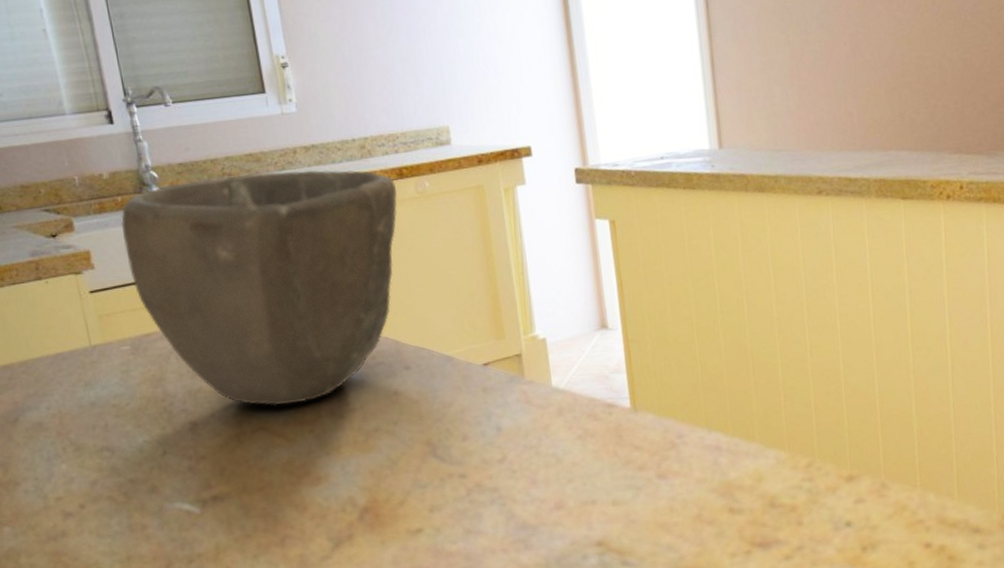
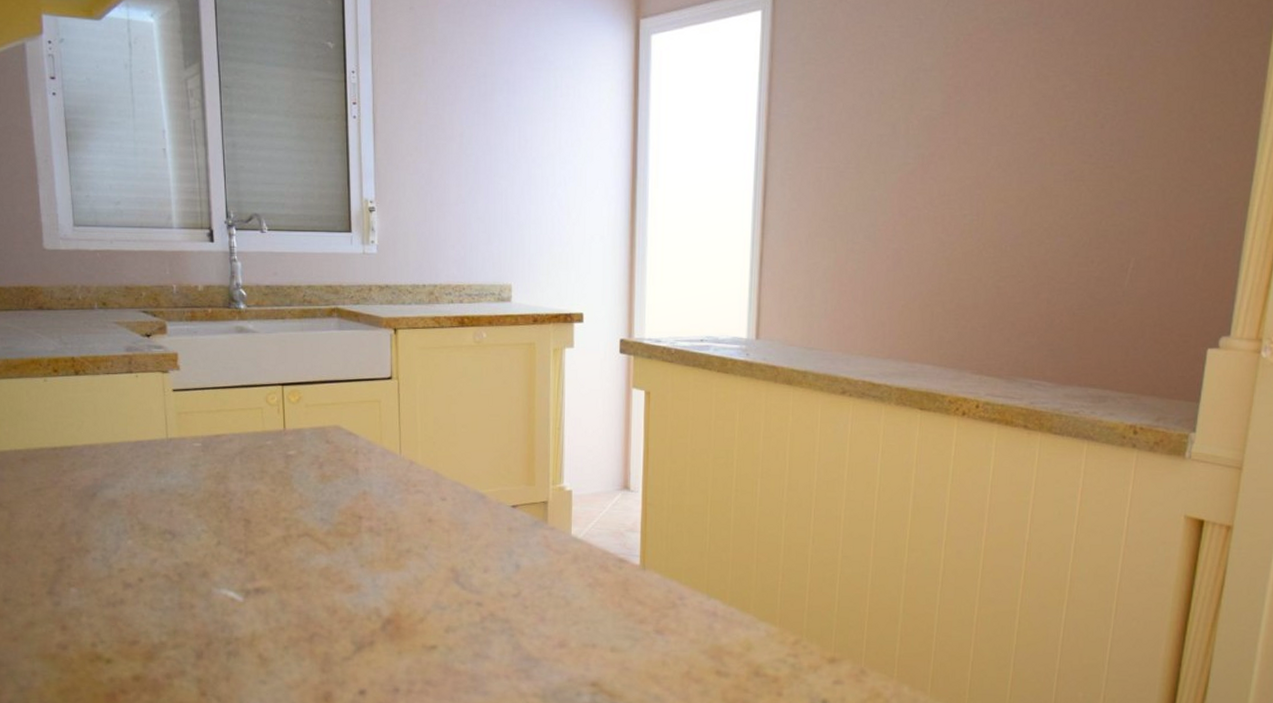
bowl: present [120,170,397,406] -> none [208,304,456,517]

